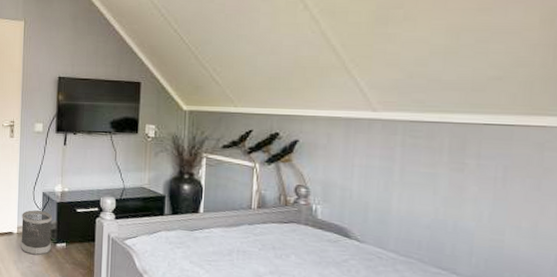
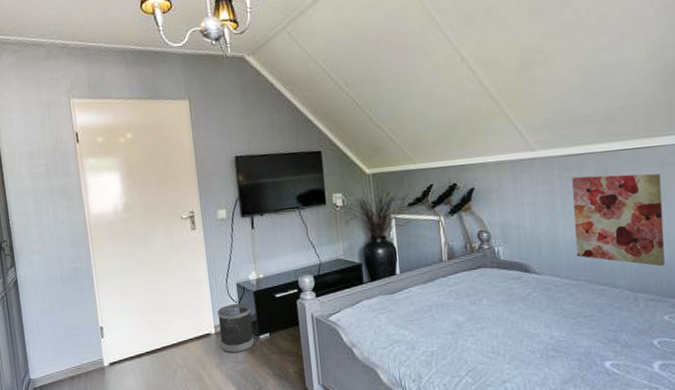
wall art: none [410,145,538,263] -> present [572,173,665,267]

